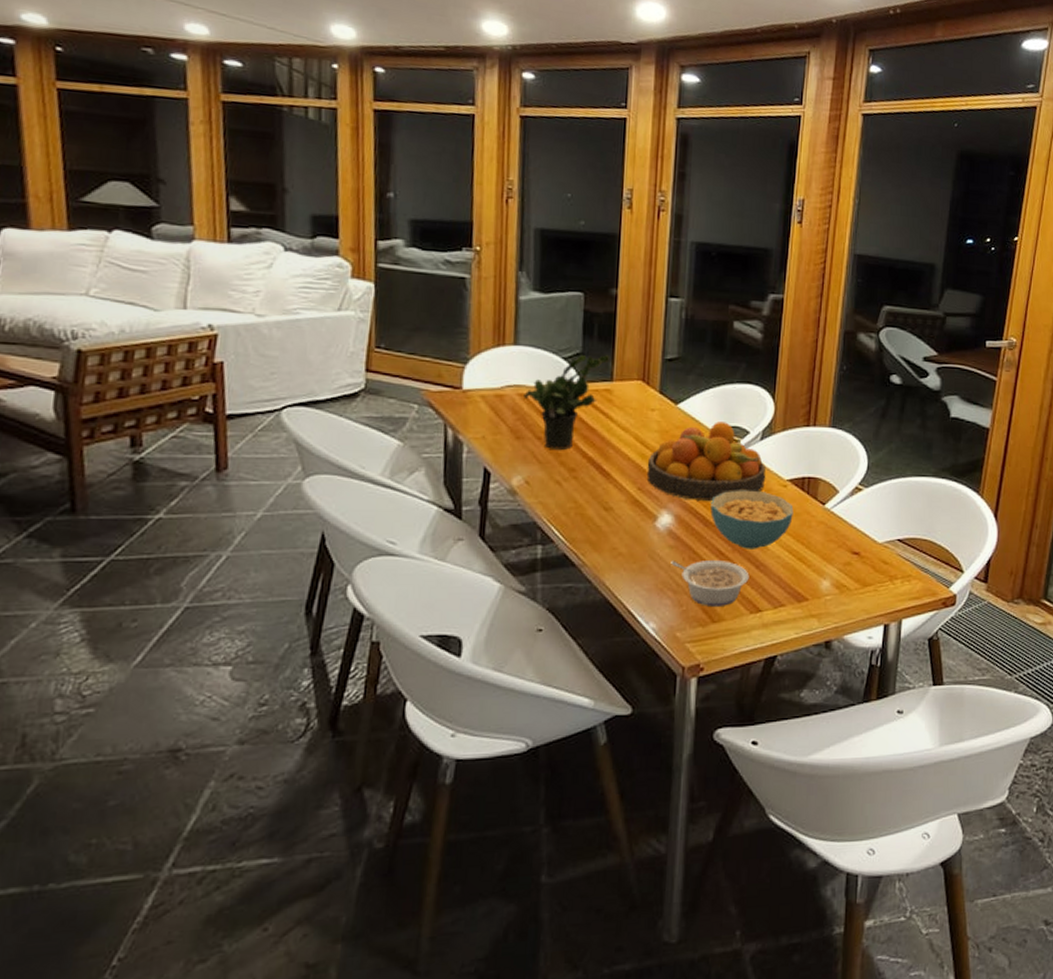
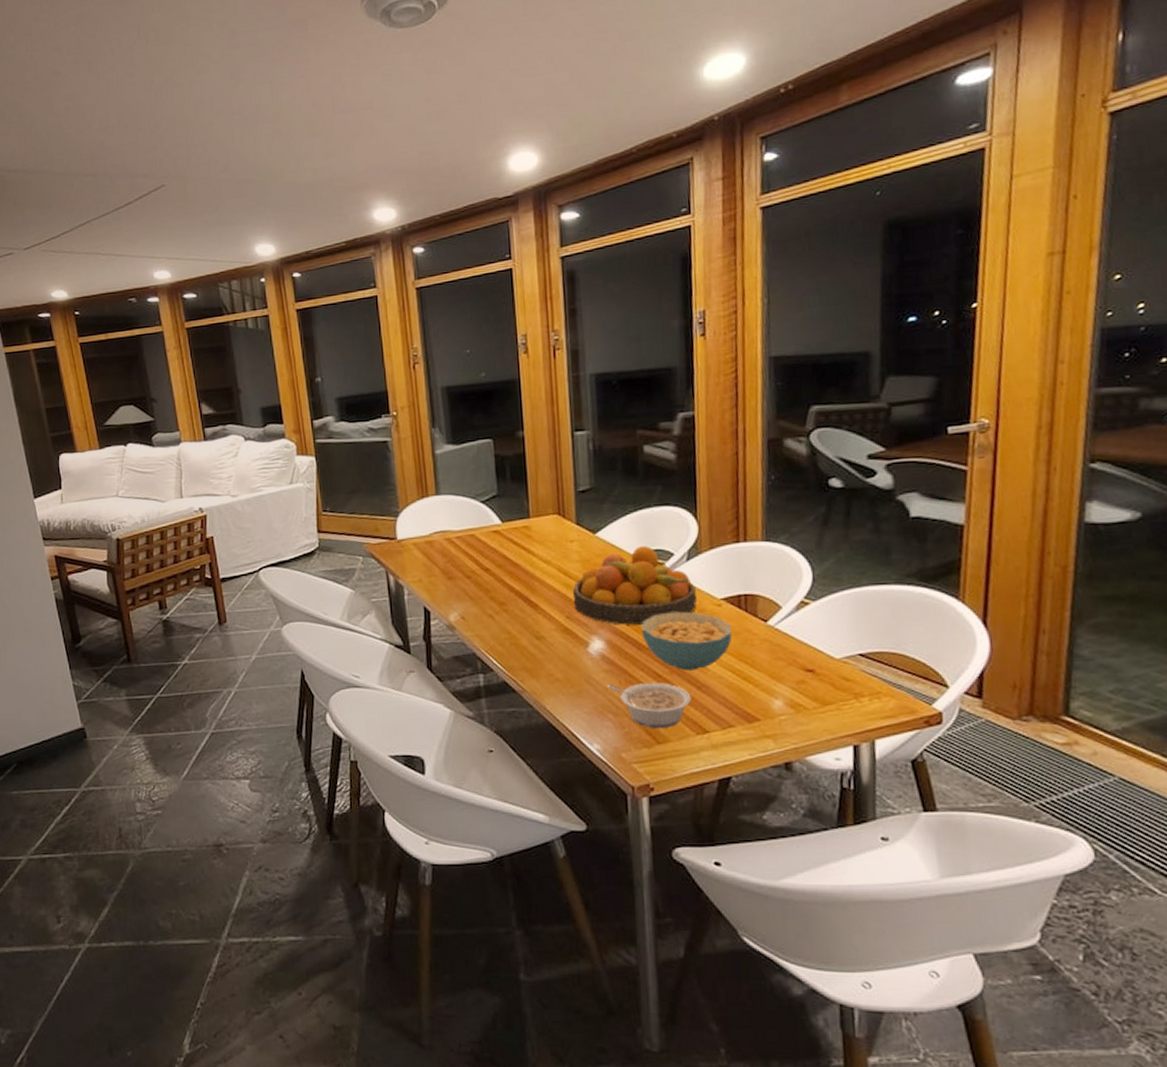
potted plant: present [523,355,611,450] -> none [450,494,525,586]

